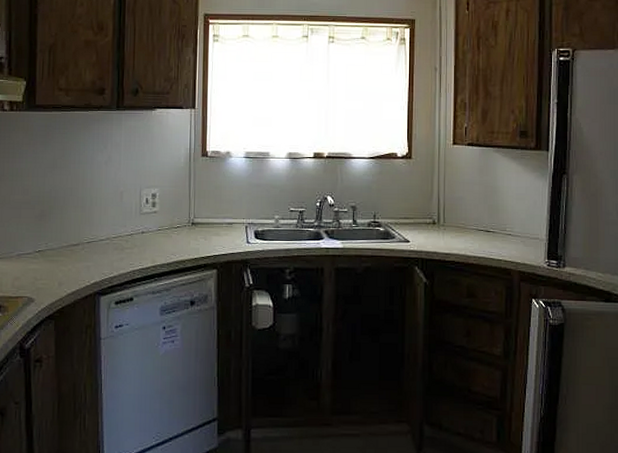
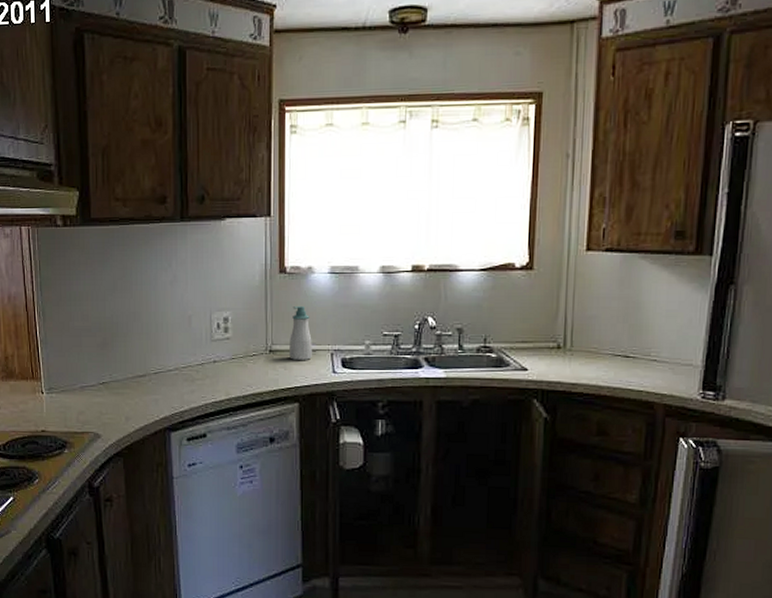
soap bottle: none [209,185,229,232] -> present [289,306,312,360]

